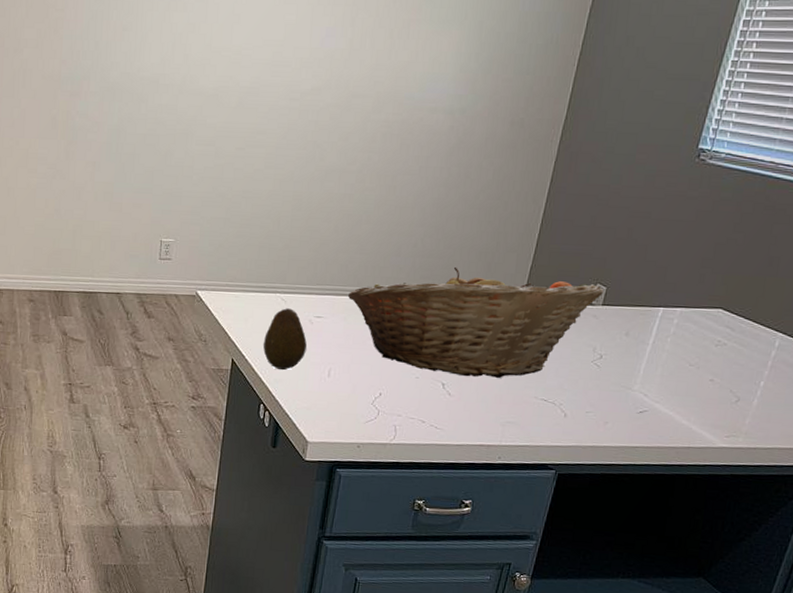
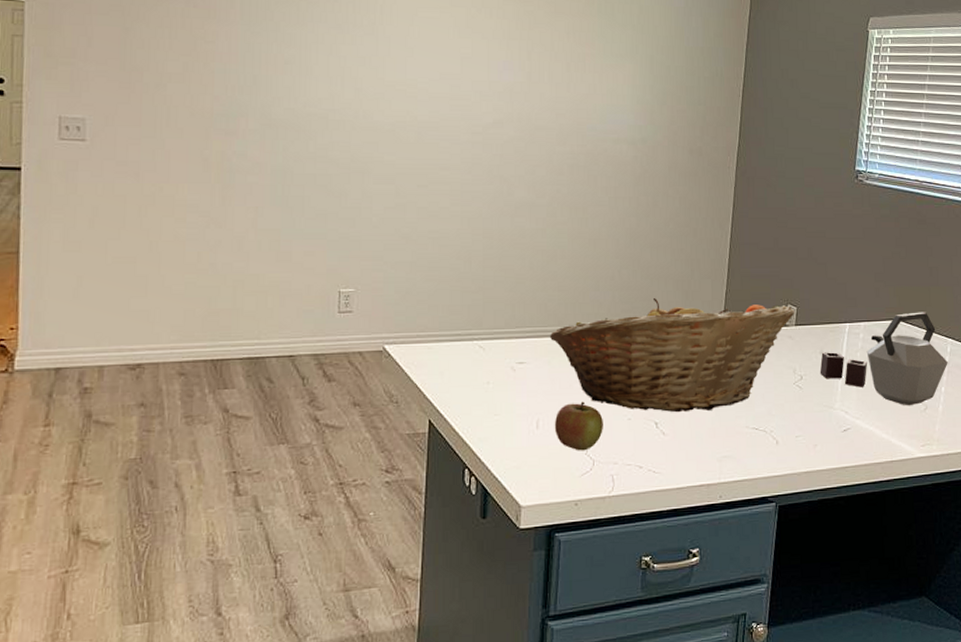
fruit: present [263,308,307,371] -> none [462,356,510,427]
apple: none [345,357,392,401] -> present [555,401,603,451]
kettle: none [622,302,773,397] -> present [819,312,948,406]

